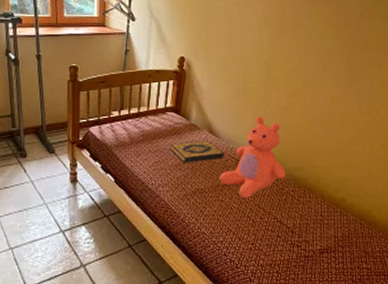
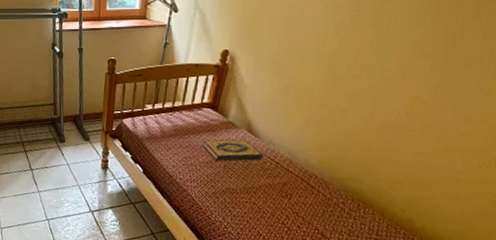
teddy bear: present [219,116,286,198] -> none [254,117,337,204]

